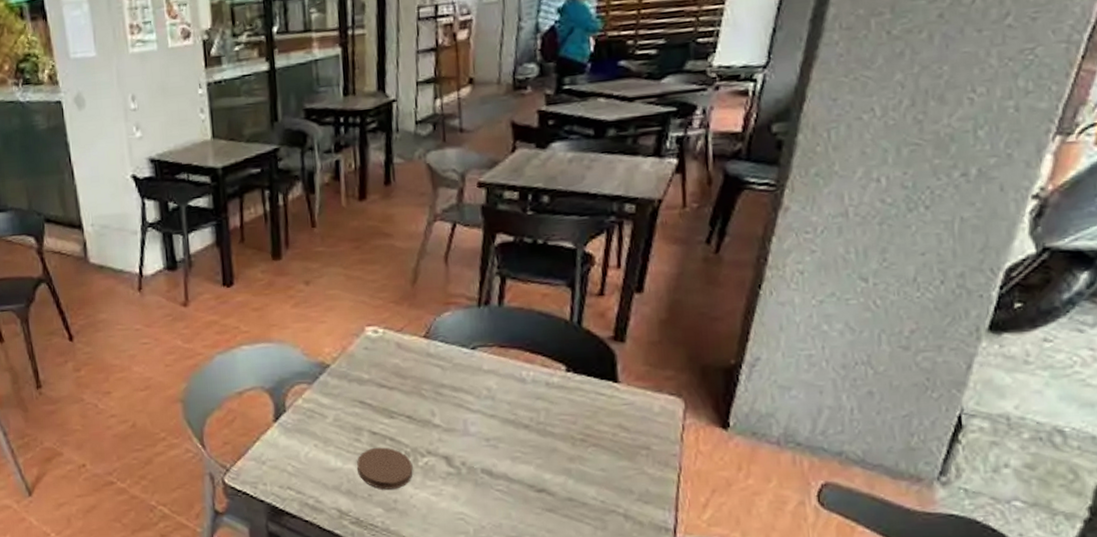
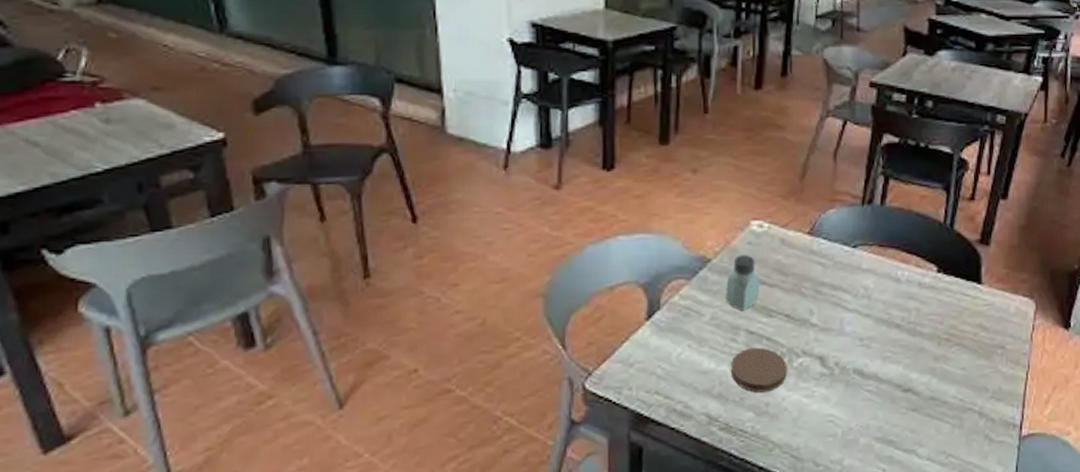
saltshaker: none [346,360,379,412] -> present [726,255,760,311]

